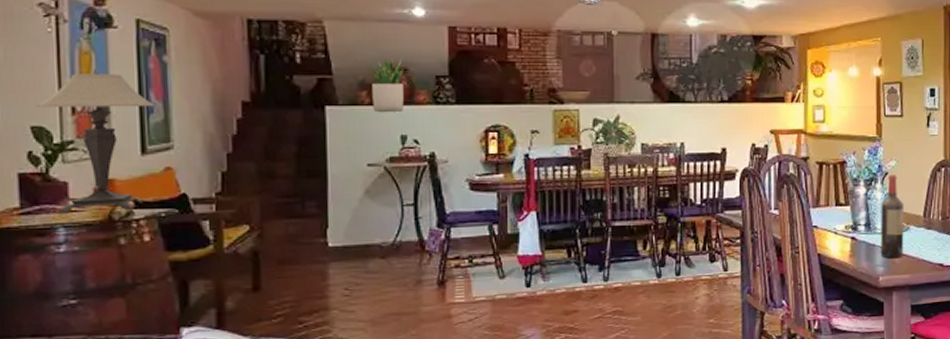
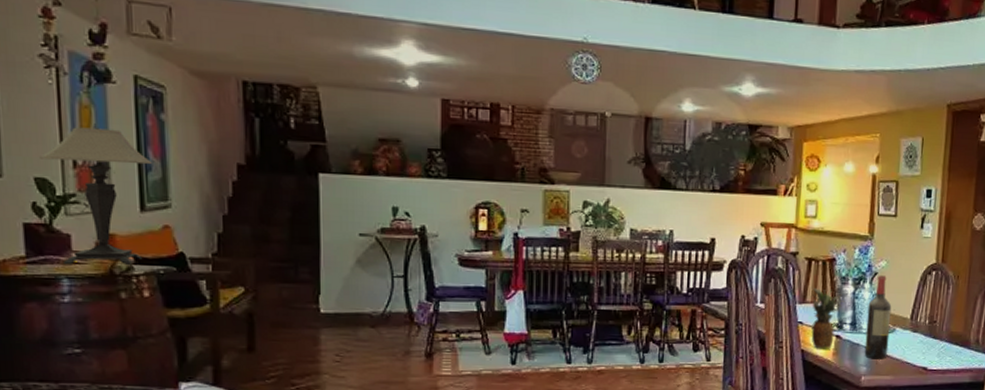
planter: present [372,56,404,111] -> none [365,126,396,183]
fruit: none [823,190,857,252] -> present [810,287,844,349]

